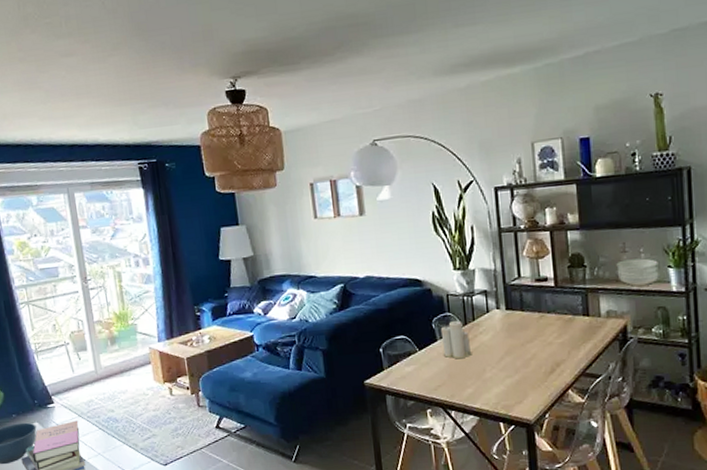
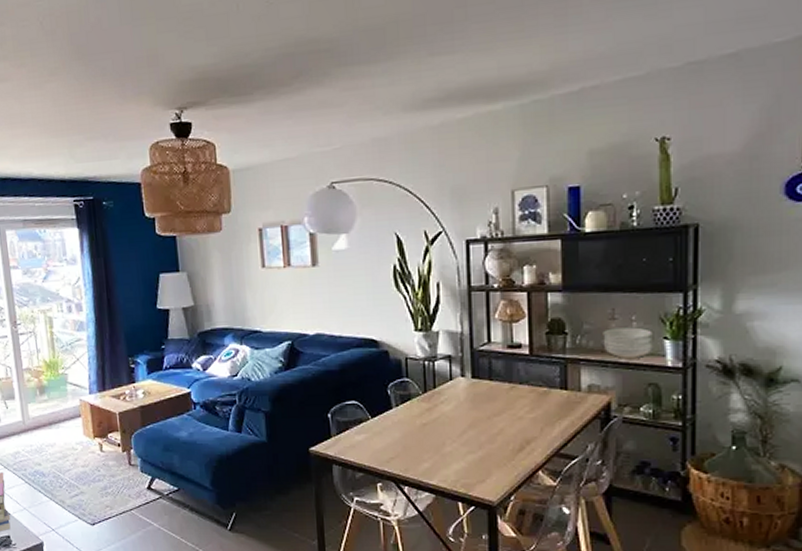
candle: present [440,320,472,359] -> none [396,386,431,430]

